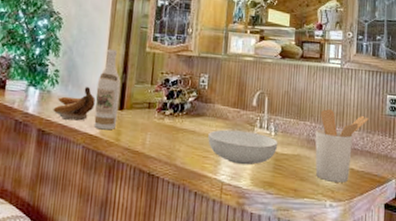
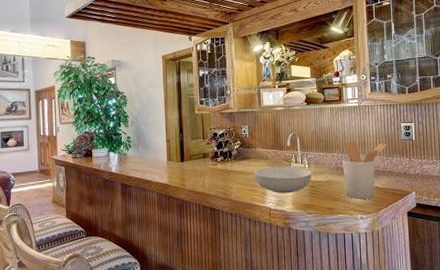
banana: present [53,87,95,121] -> none [130,147,161,174]
wine bottle: present [94,49,121,130] -> none [161,115,181,179]

